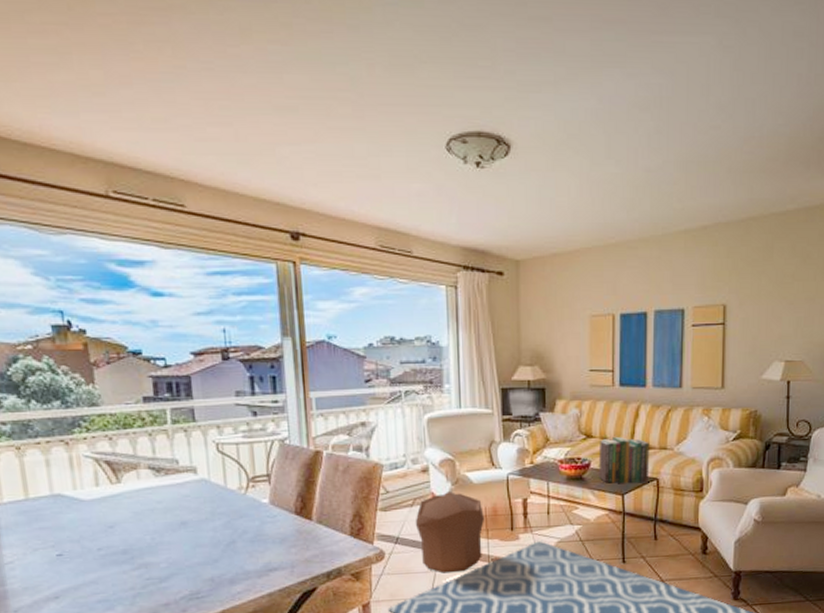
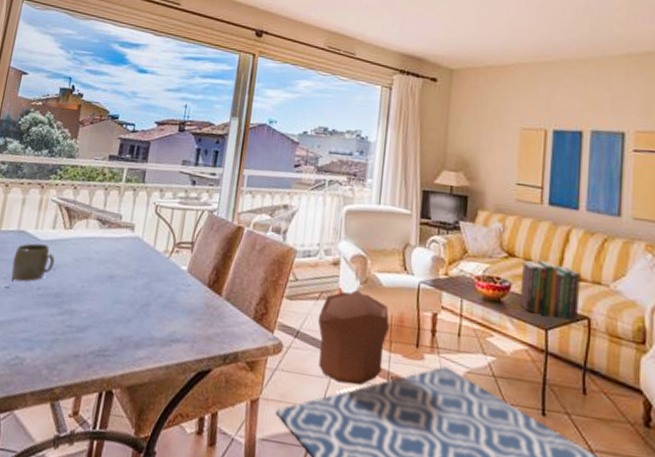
mug: none [56,504,111,547] -> present [11,243,55,281]

